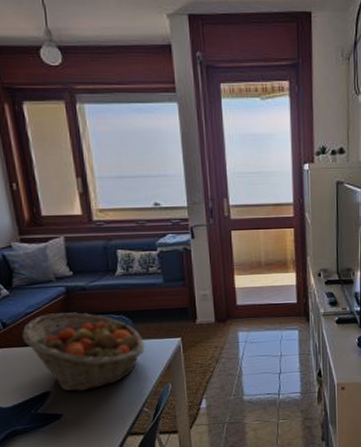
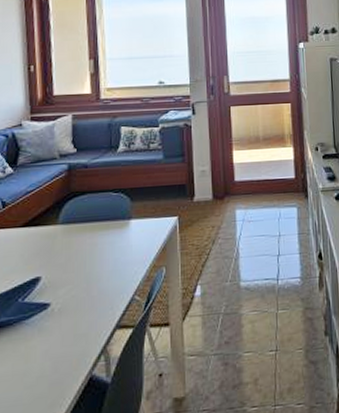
fruit basket: present [22,312,145,392] -> none [20,190,141,277]

